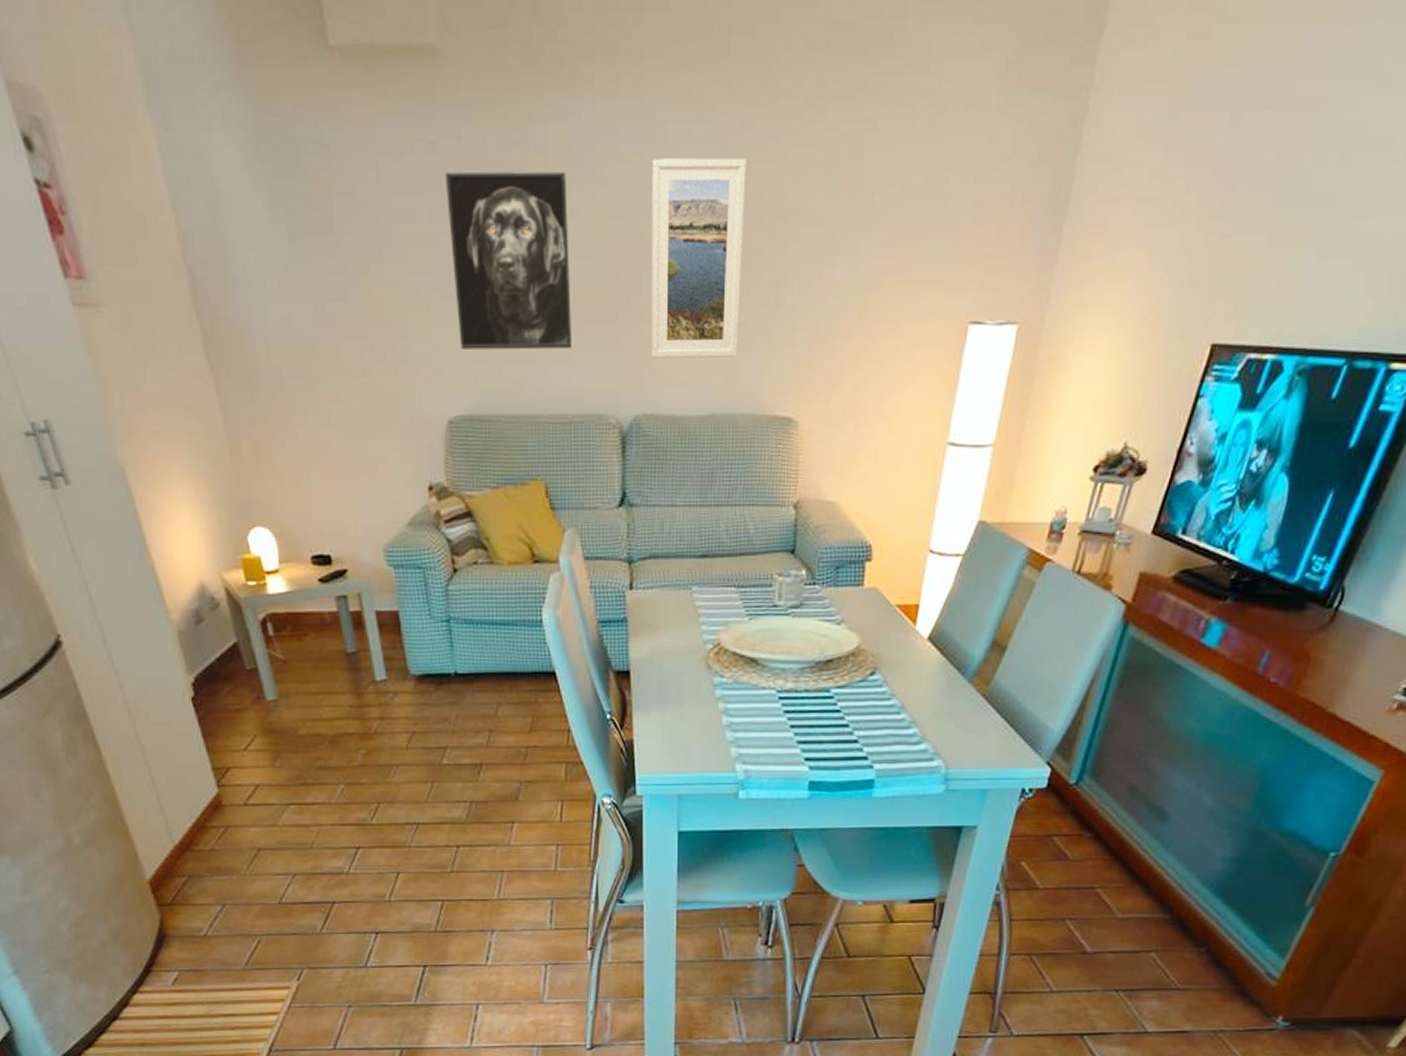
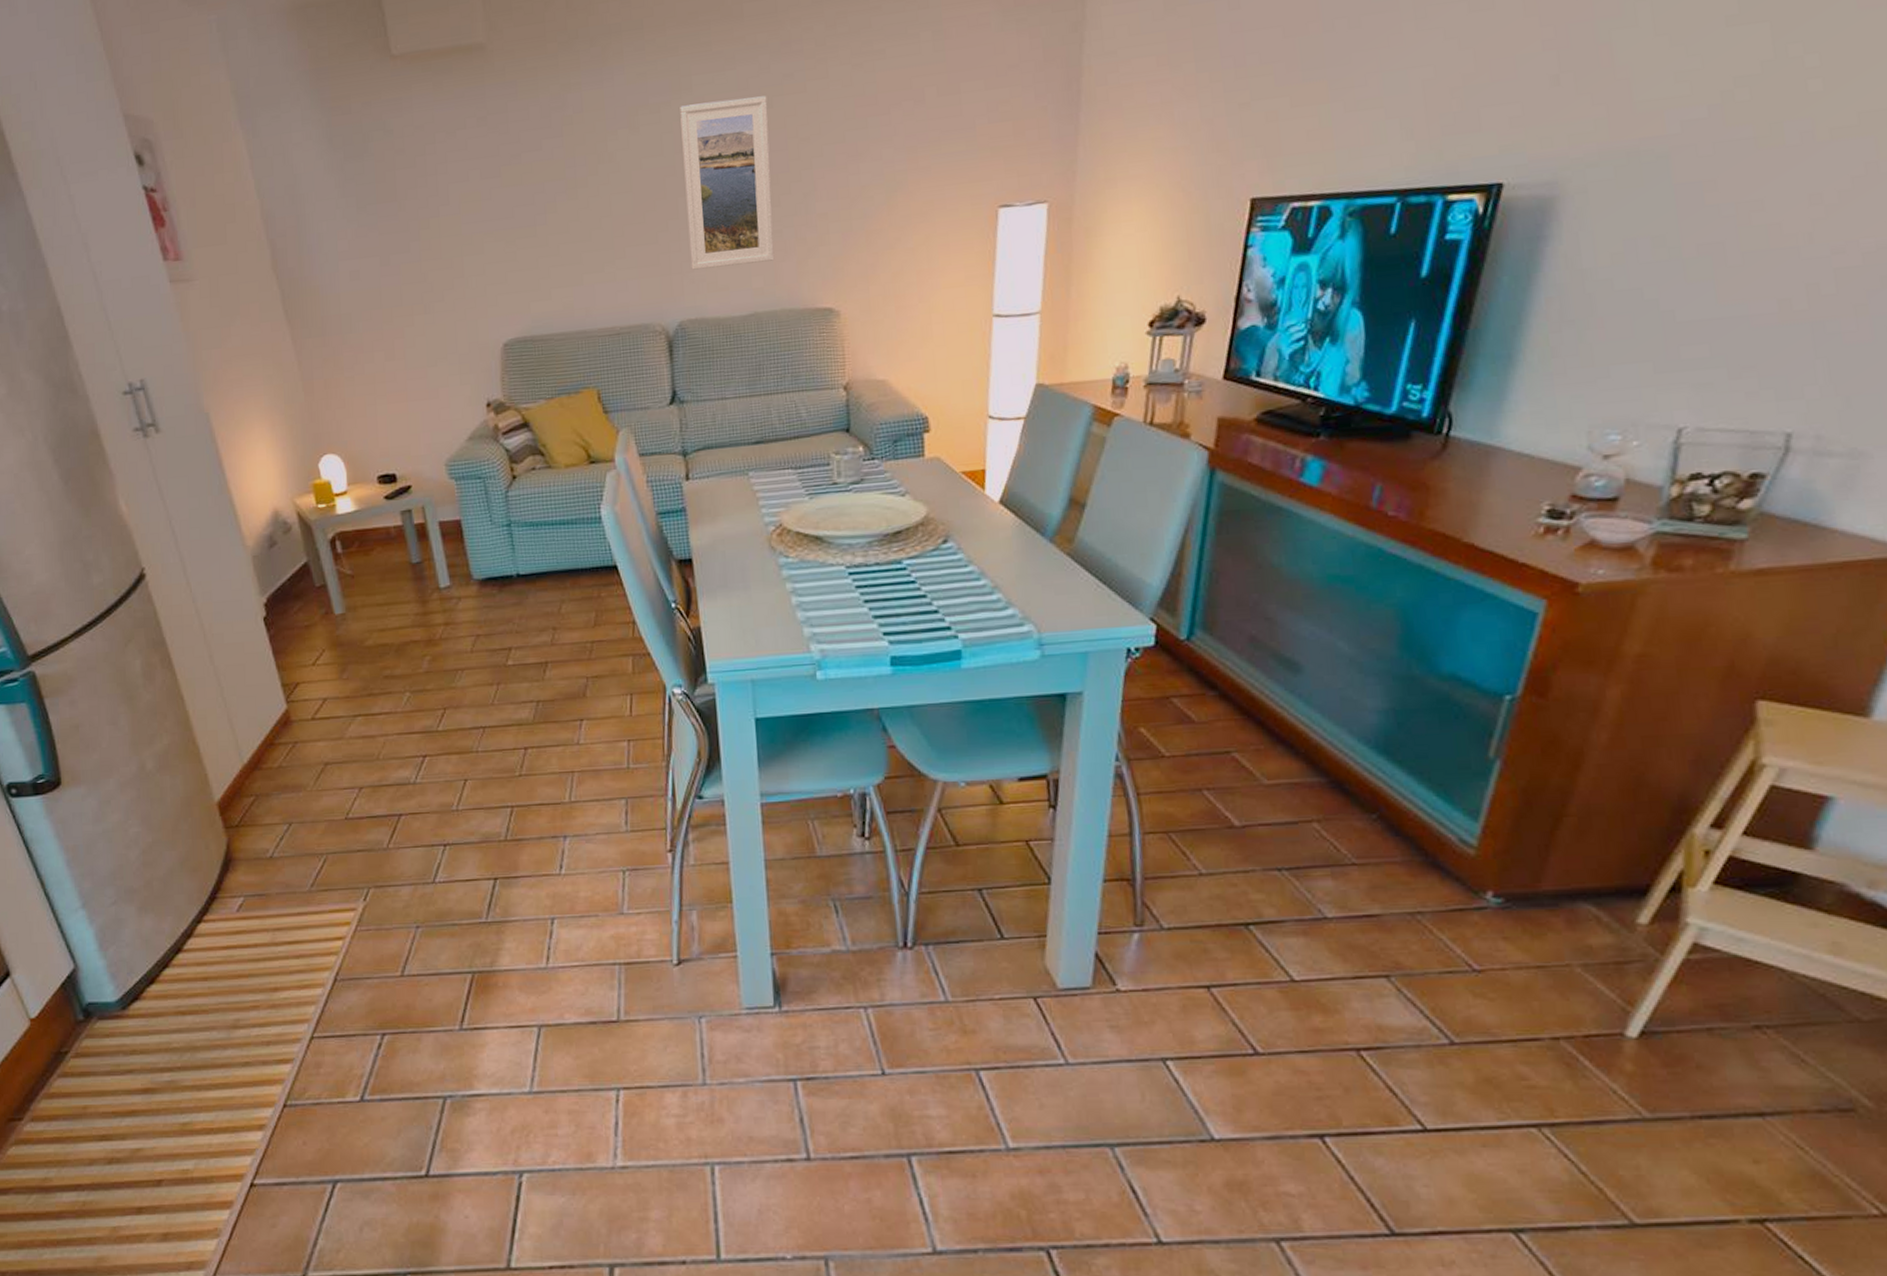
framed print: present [444,171,572,349] -> none [494,125,616,282]

